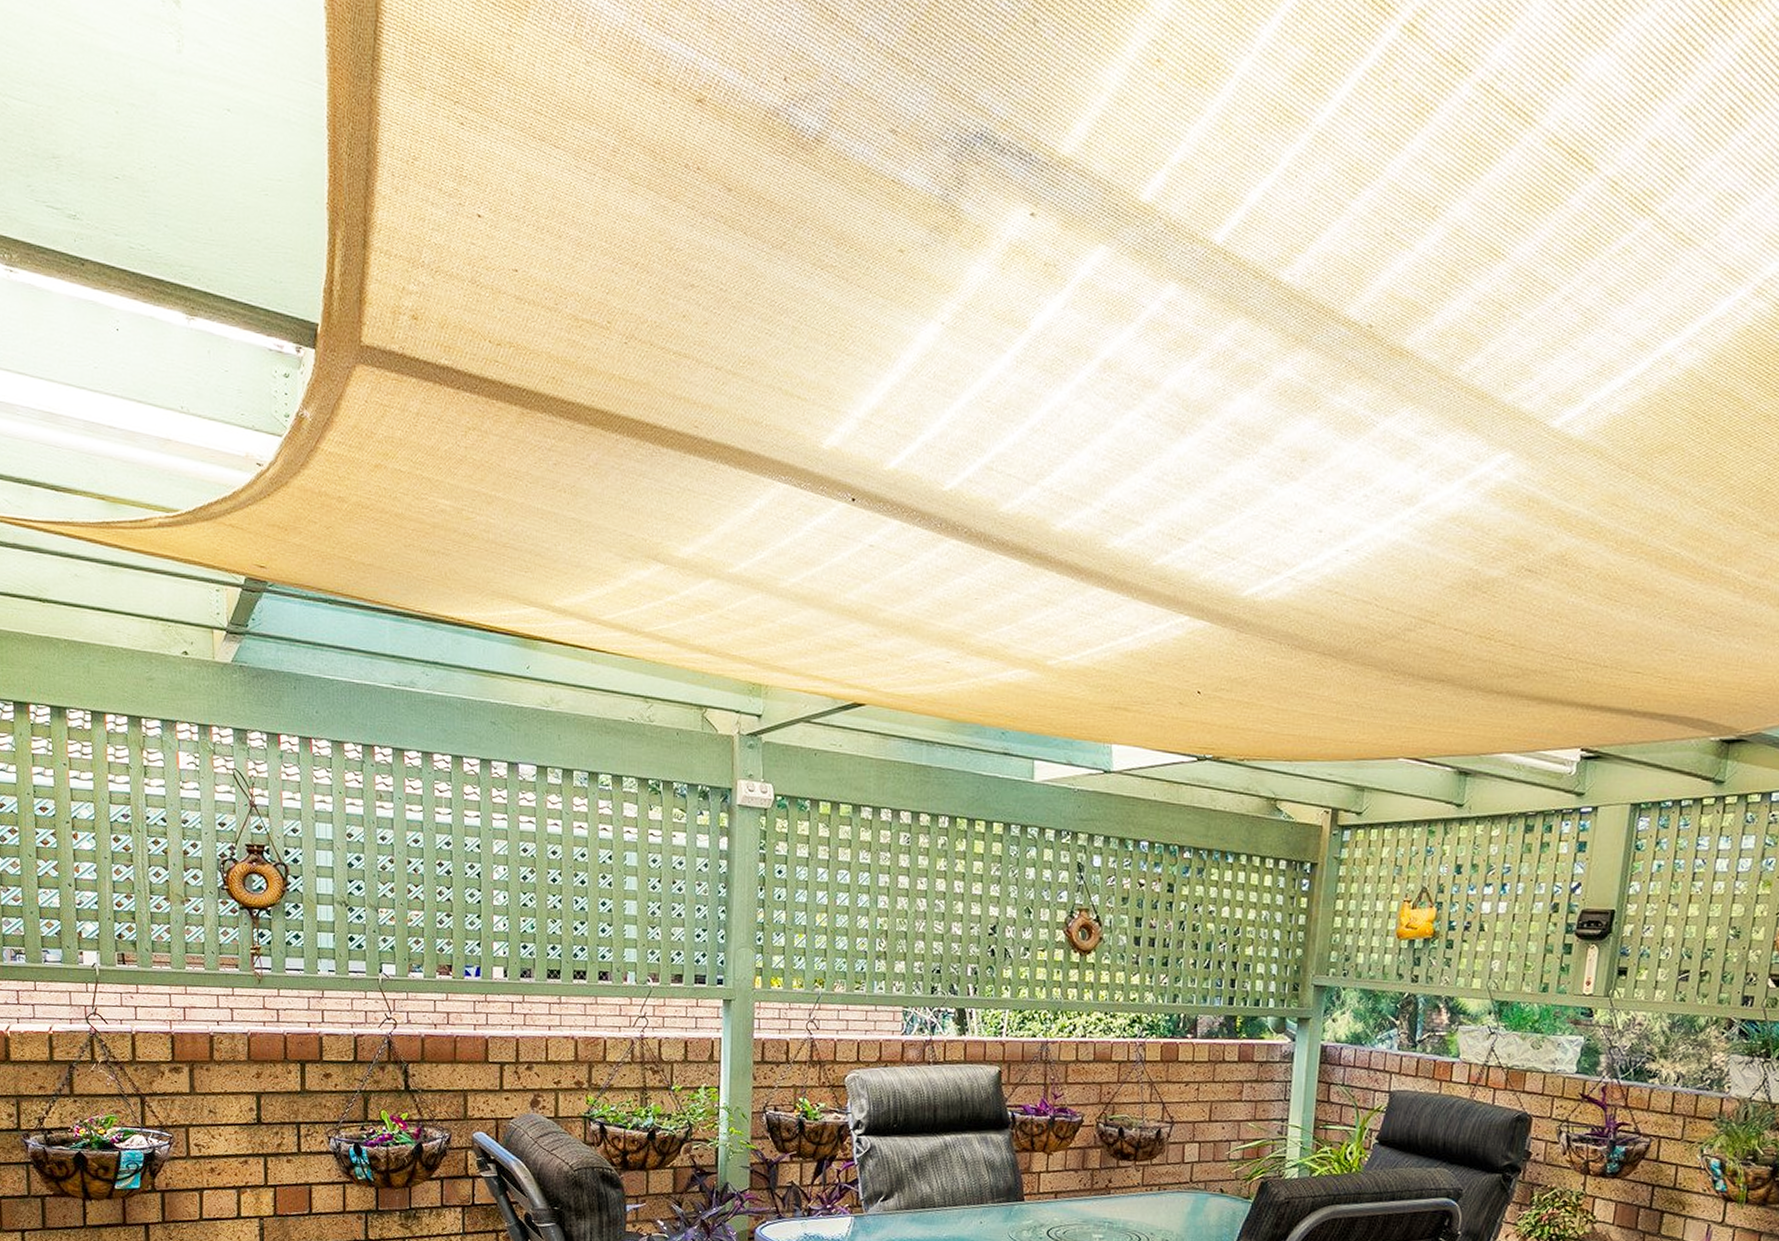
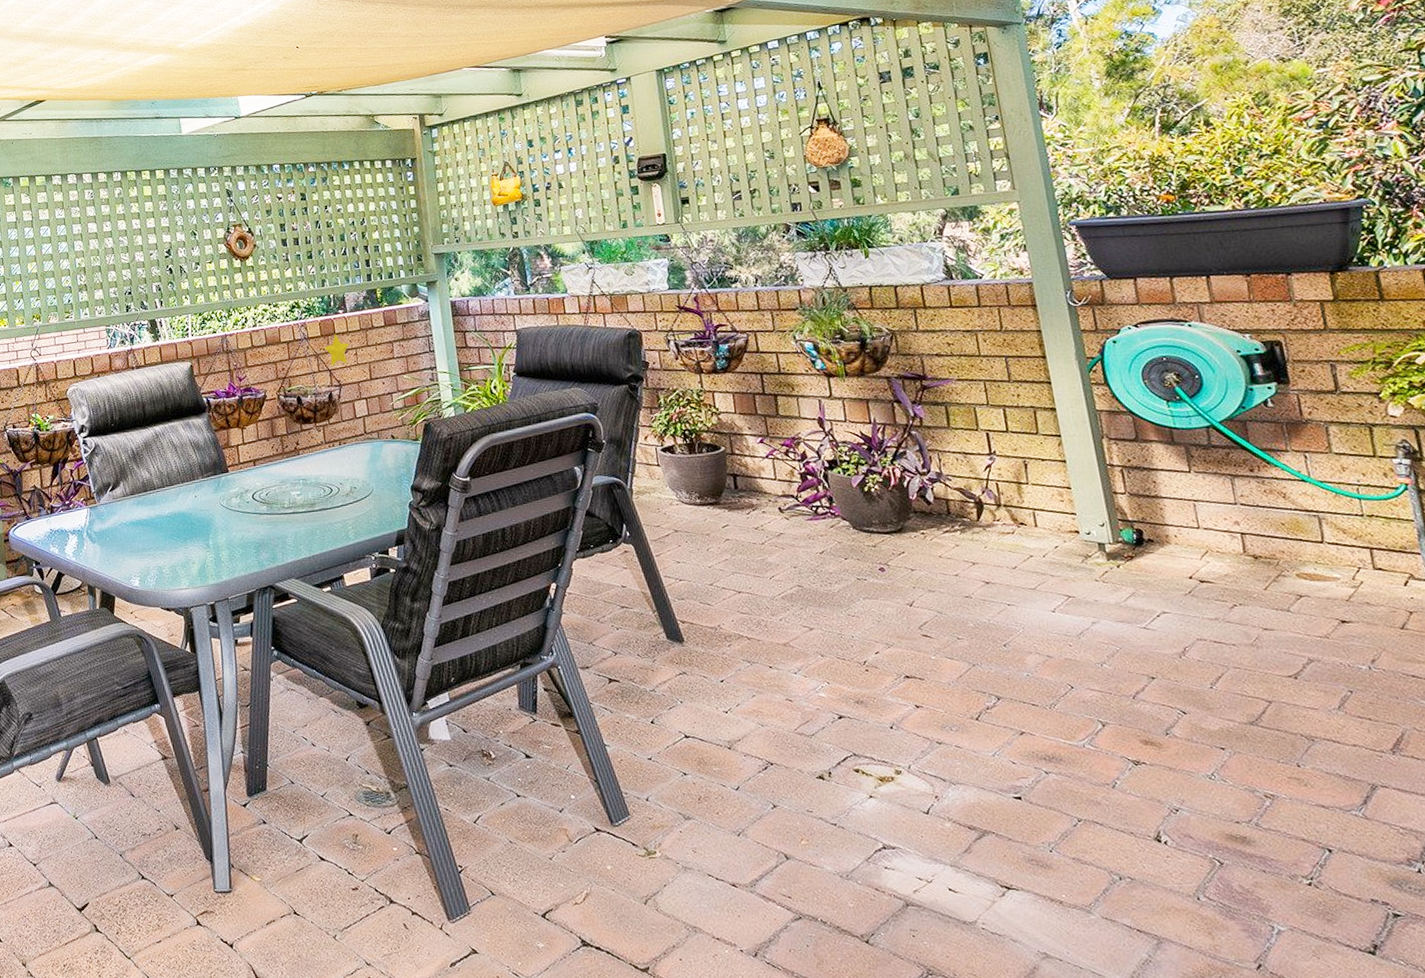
decorative star: none [1162,1061,1193,1100] -> present [324,333,350,367]

